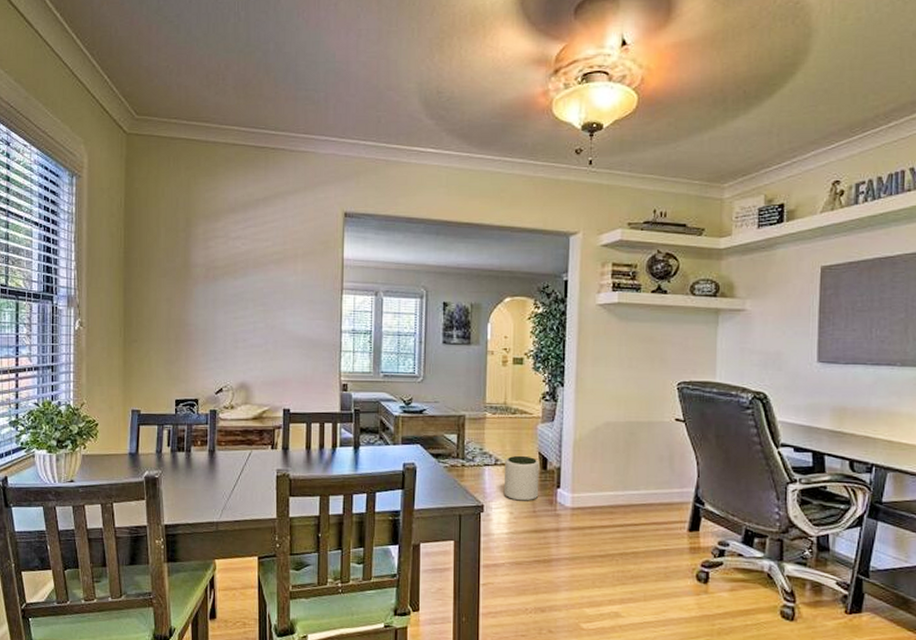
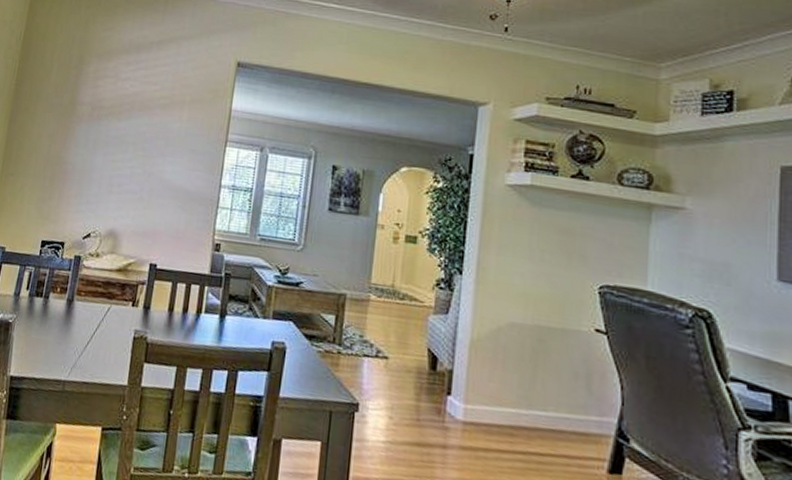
plant pot: present [505,455,540,501] -> none [384,349,428,406]

